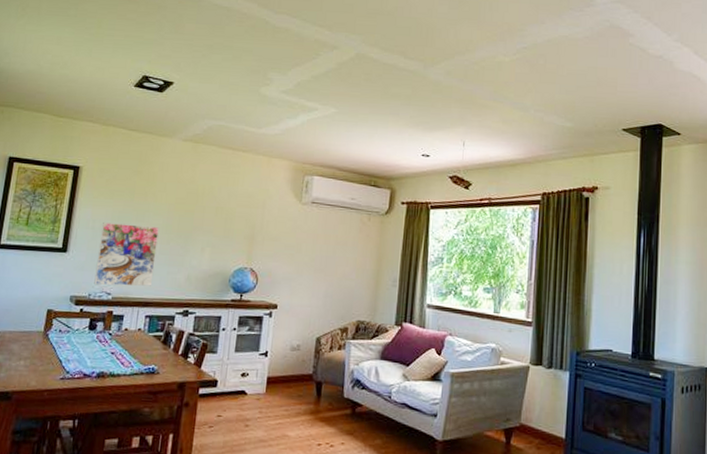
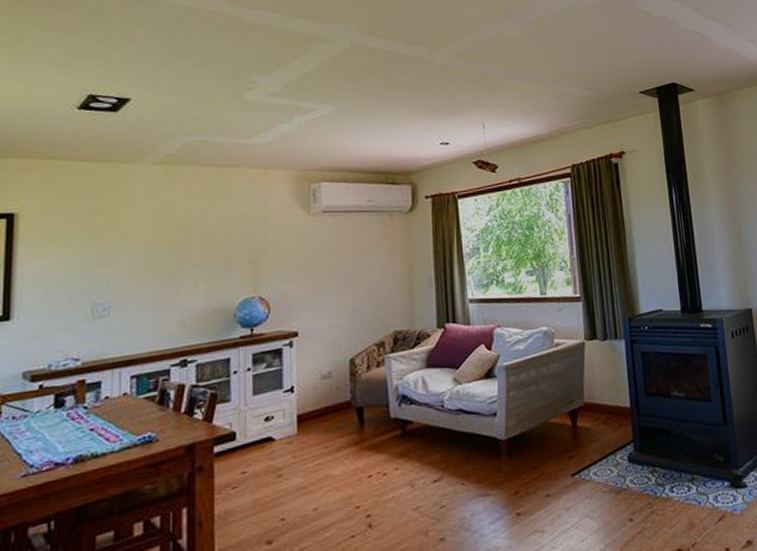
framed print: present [94,223,159,287] -> none [54,270,135,353]

